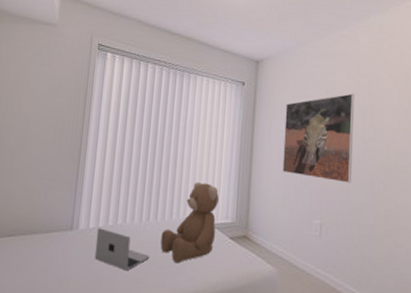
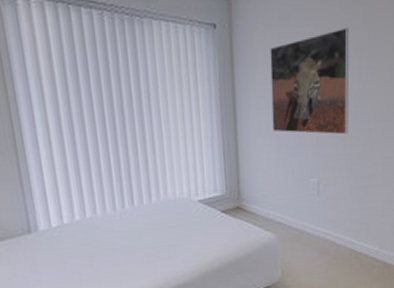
laptop: present [94,228,150,271] -> none [62,225,134,265]
teddy bear: present [160,182,219,264] -> none [142,155,205,248]

